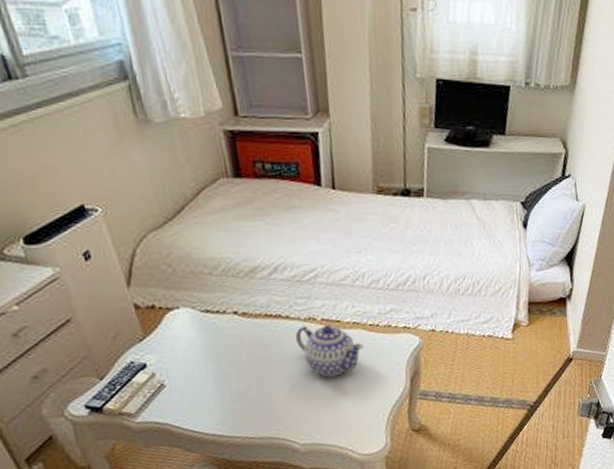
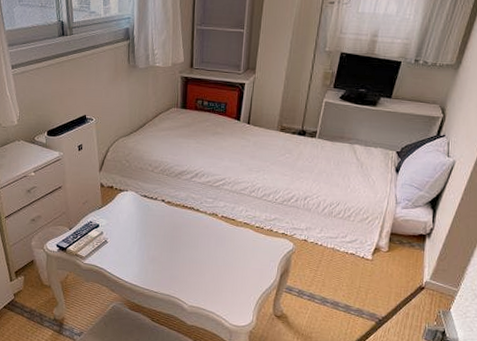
teapot: present [295,325,364,377] -> none [201,219,249,260]

